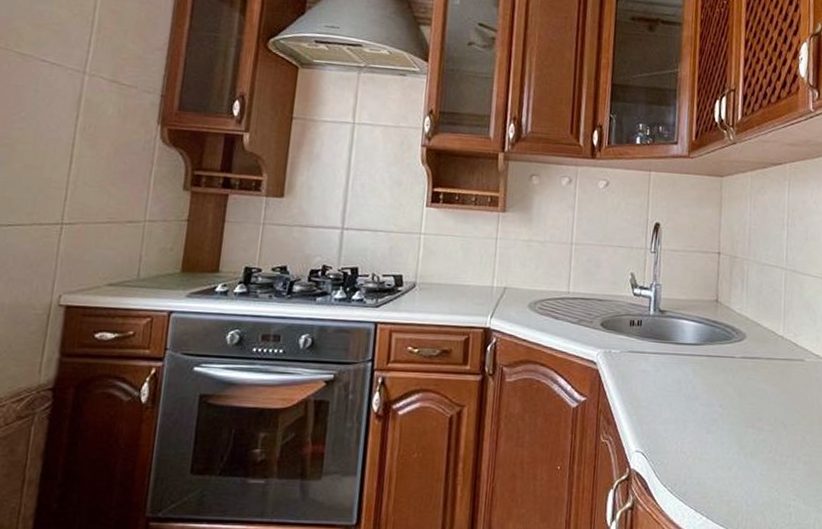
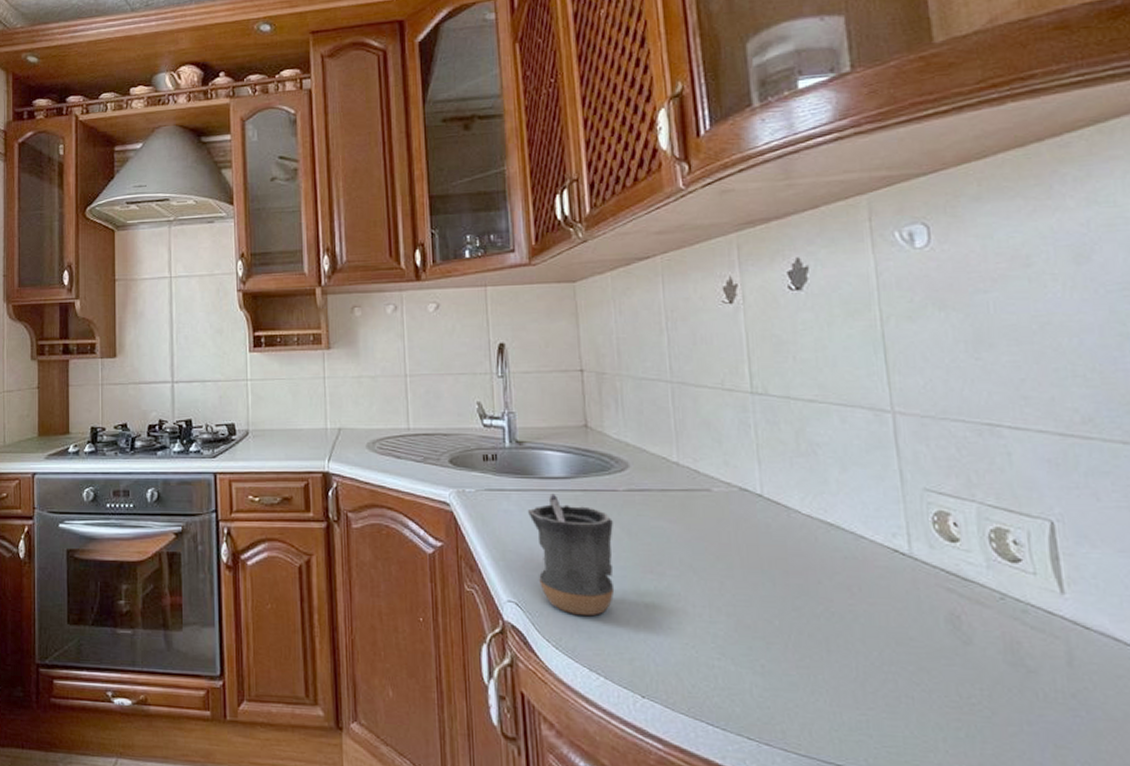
mug: none [661,358,728,465] -> present [527,494,615,617]

